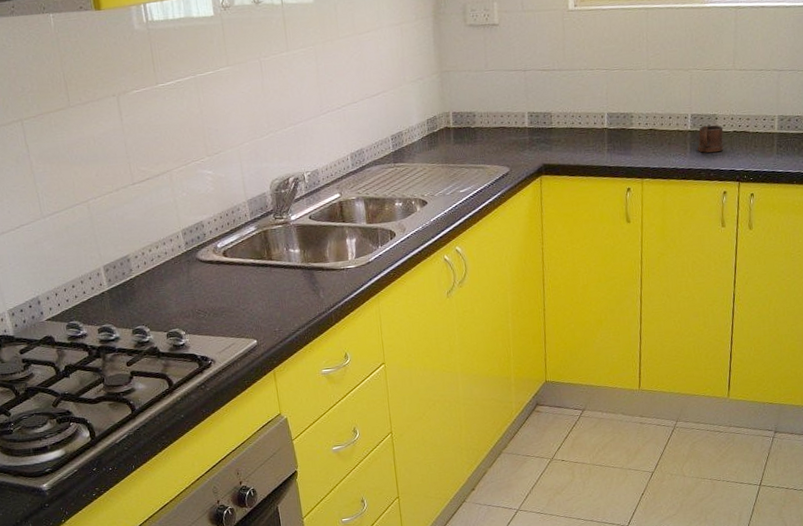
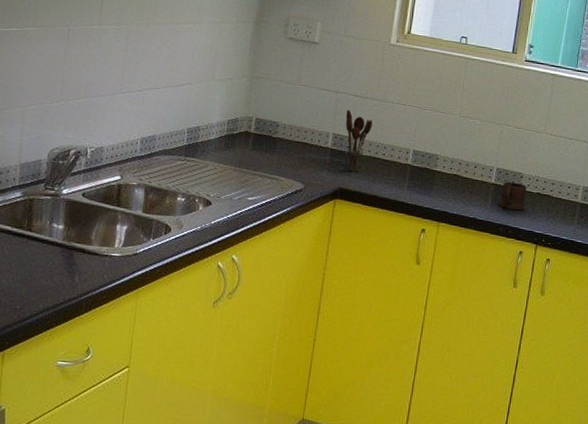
utensil holder: none [537,85,564,146] -> present [345,109,372,171]

